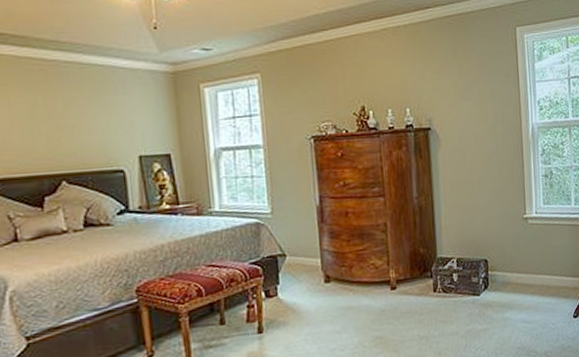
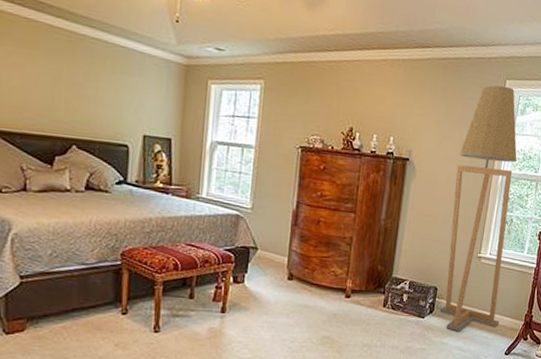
floor lamp: none [482,34,561,304] -> present [439,85,517,332]

